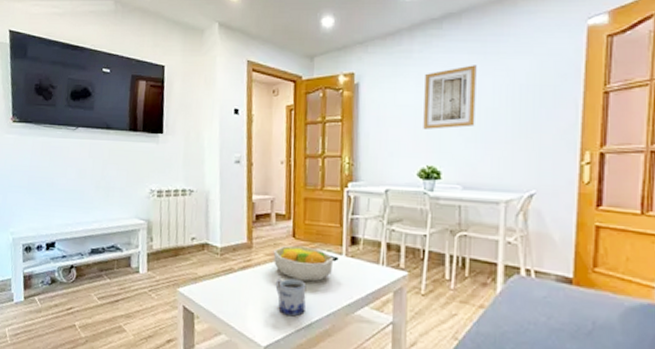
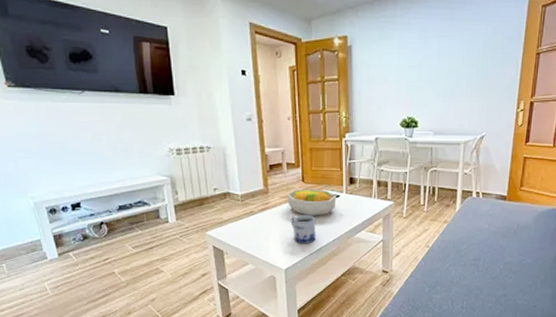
wall art: present [423,65,477,129] -> none [404,29,446,86]

